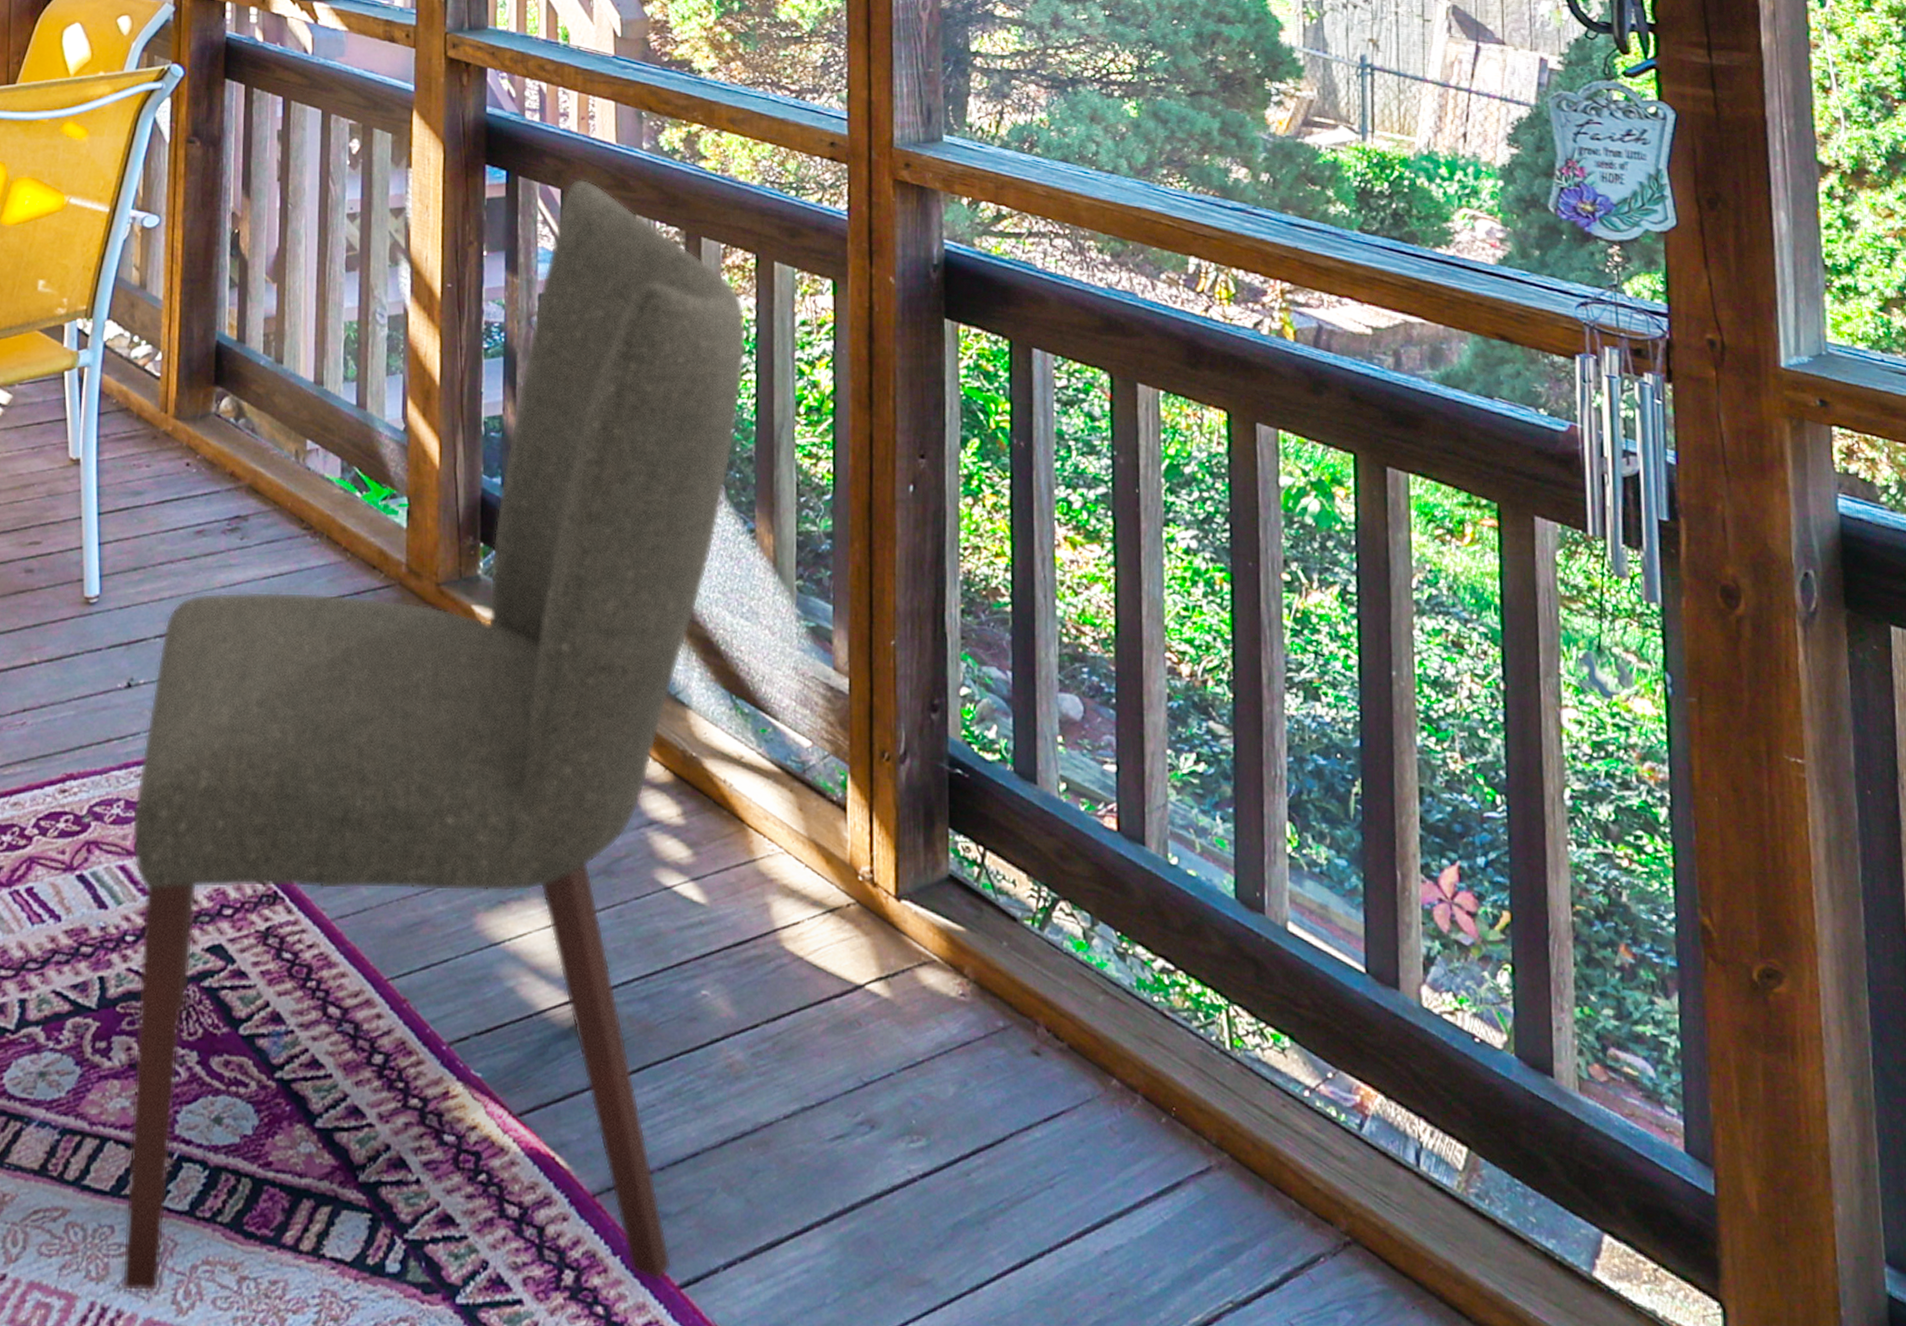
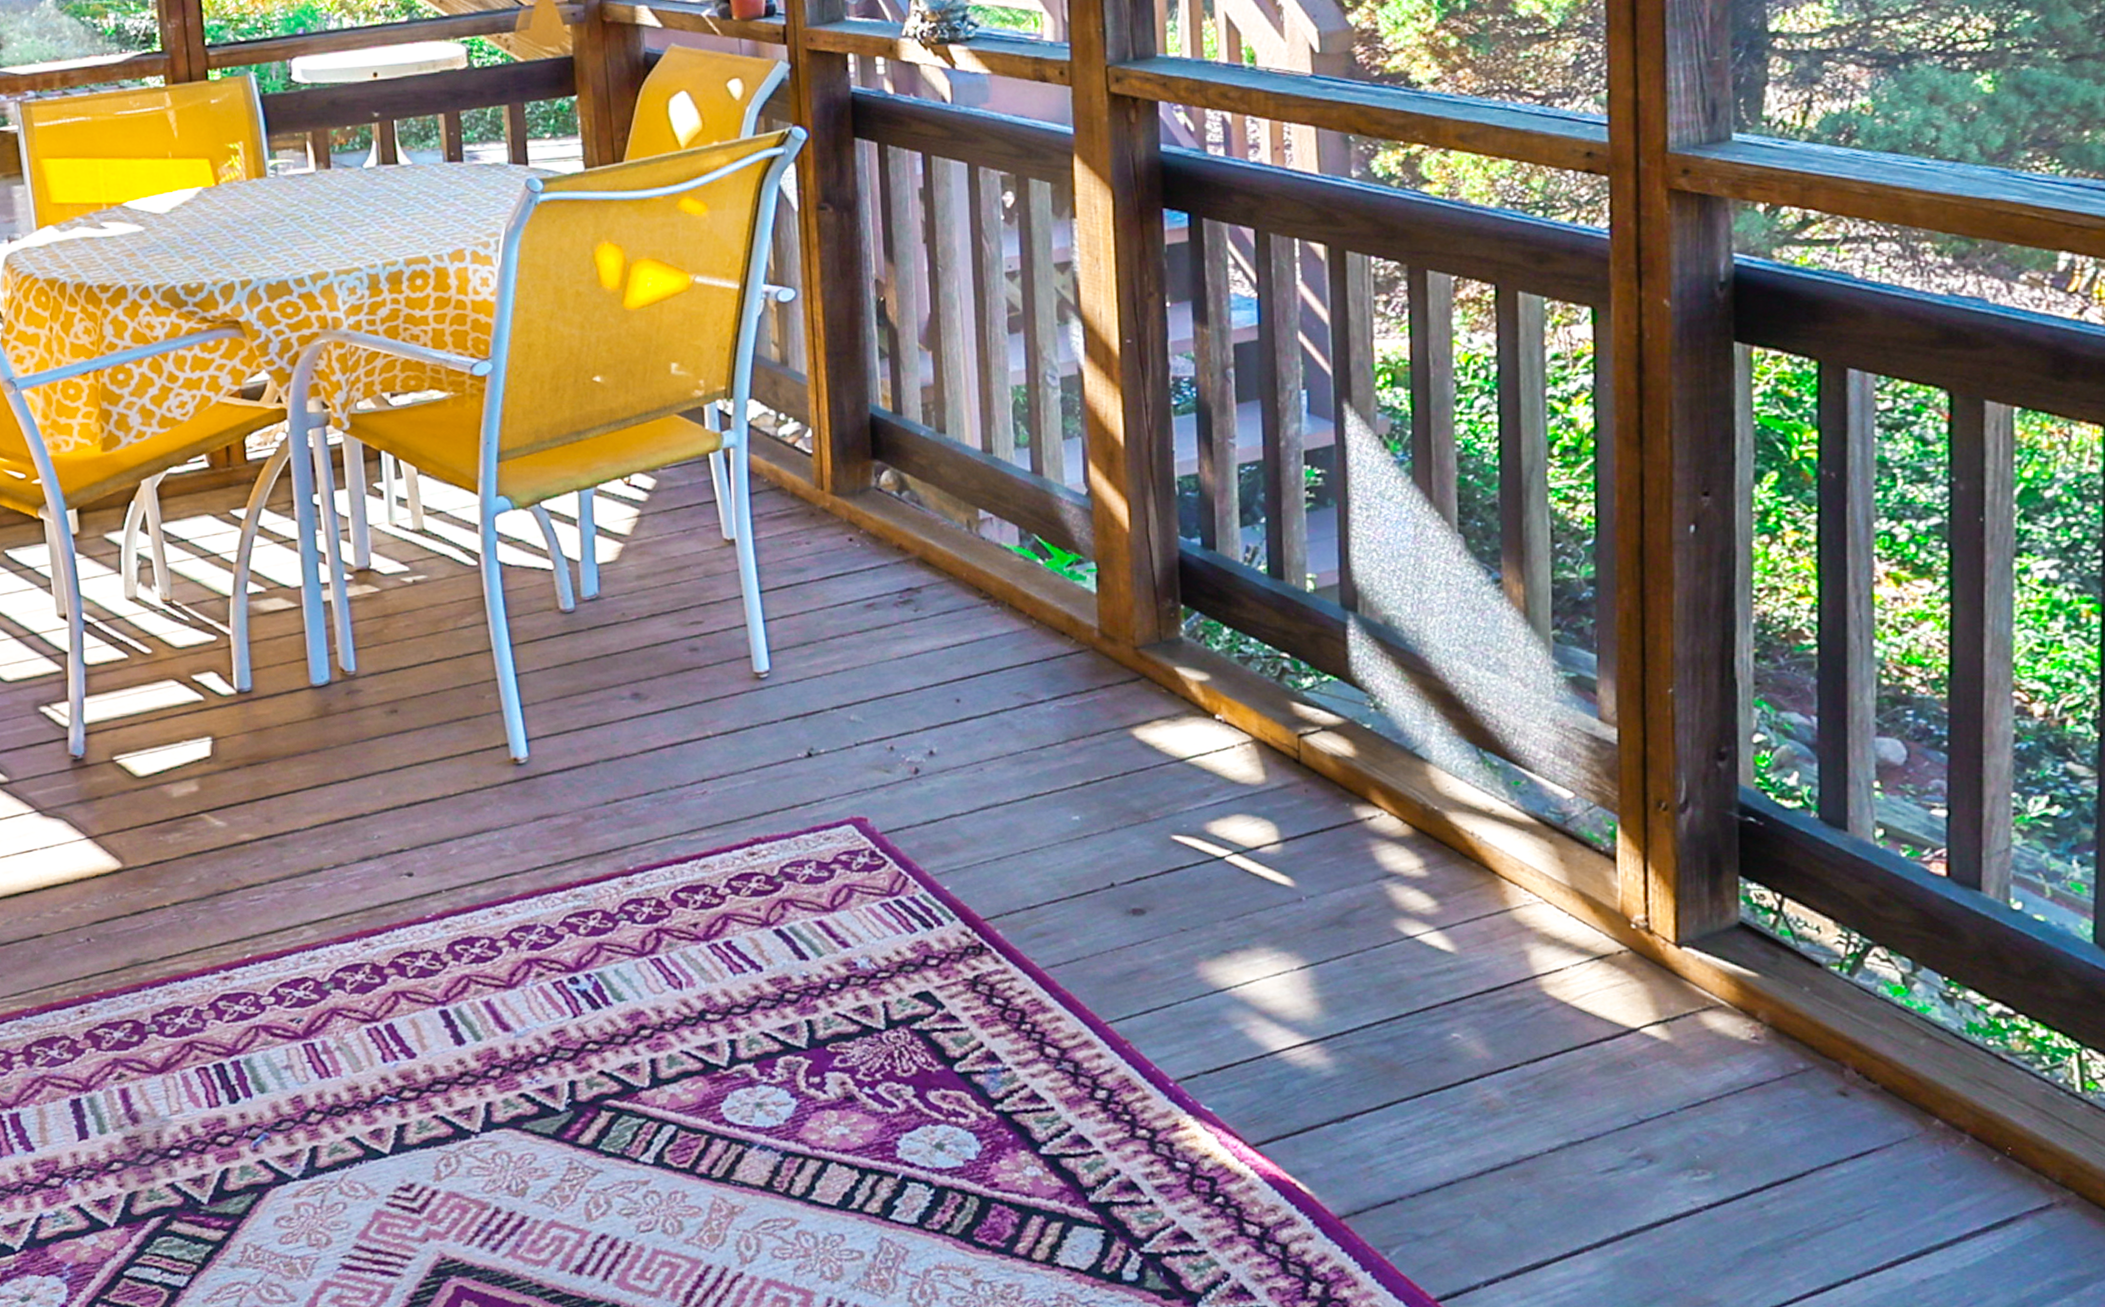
chair: present [121,179,747,1292] -> none [825,215,1486,1296]

